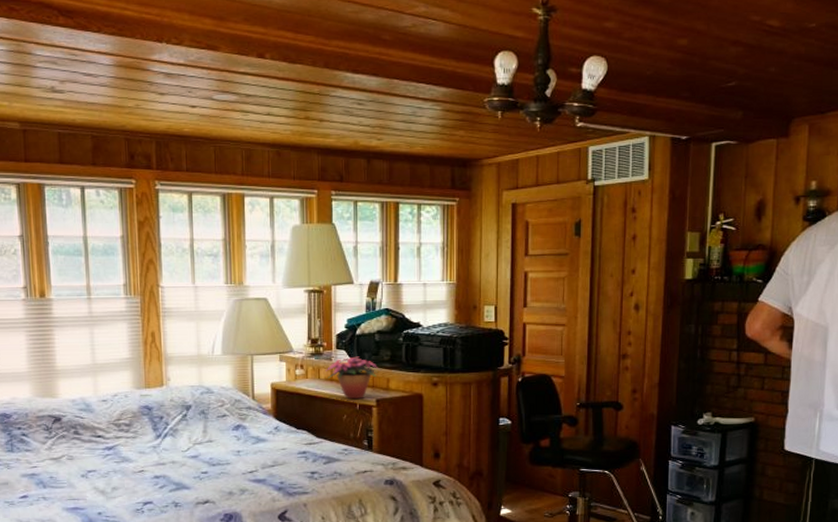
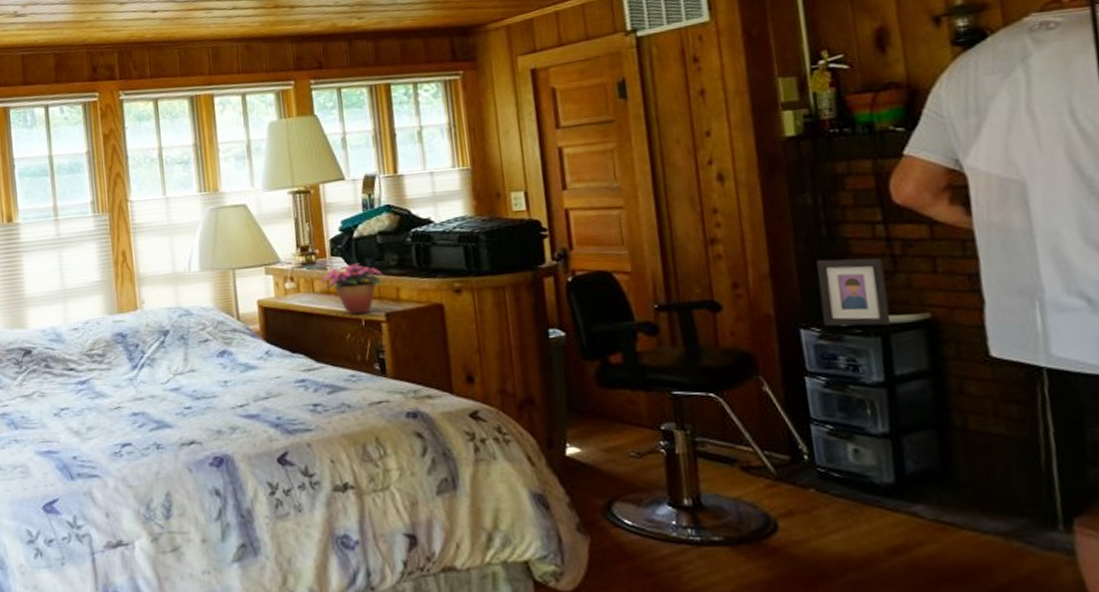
picture frame: none [688,375,731,427] -> present [816,258,890,327]

